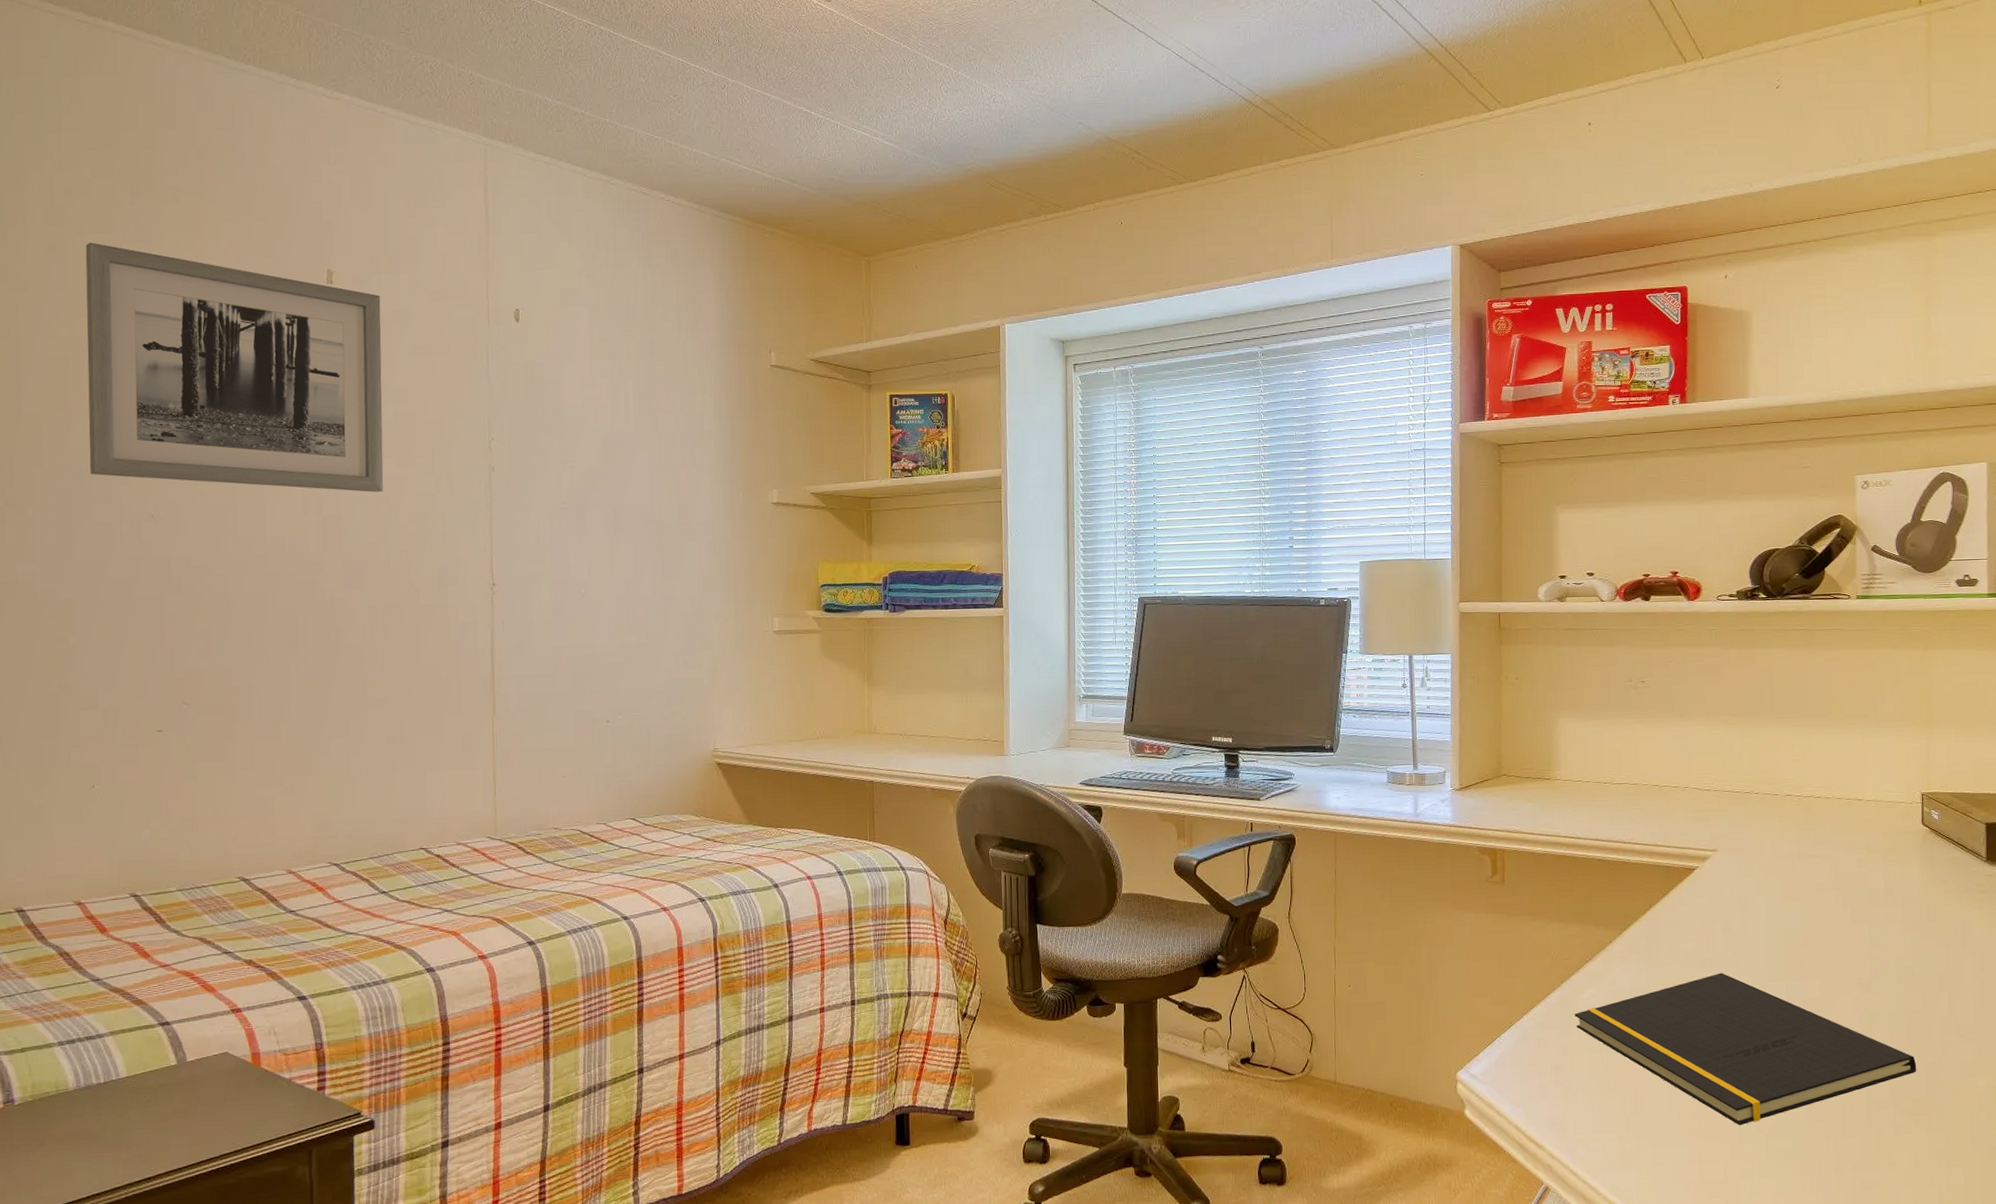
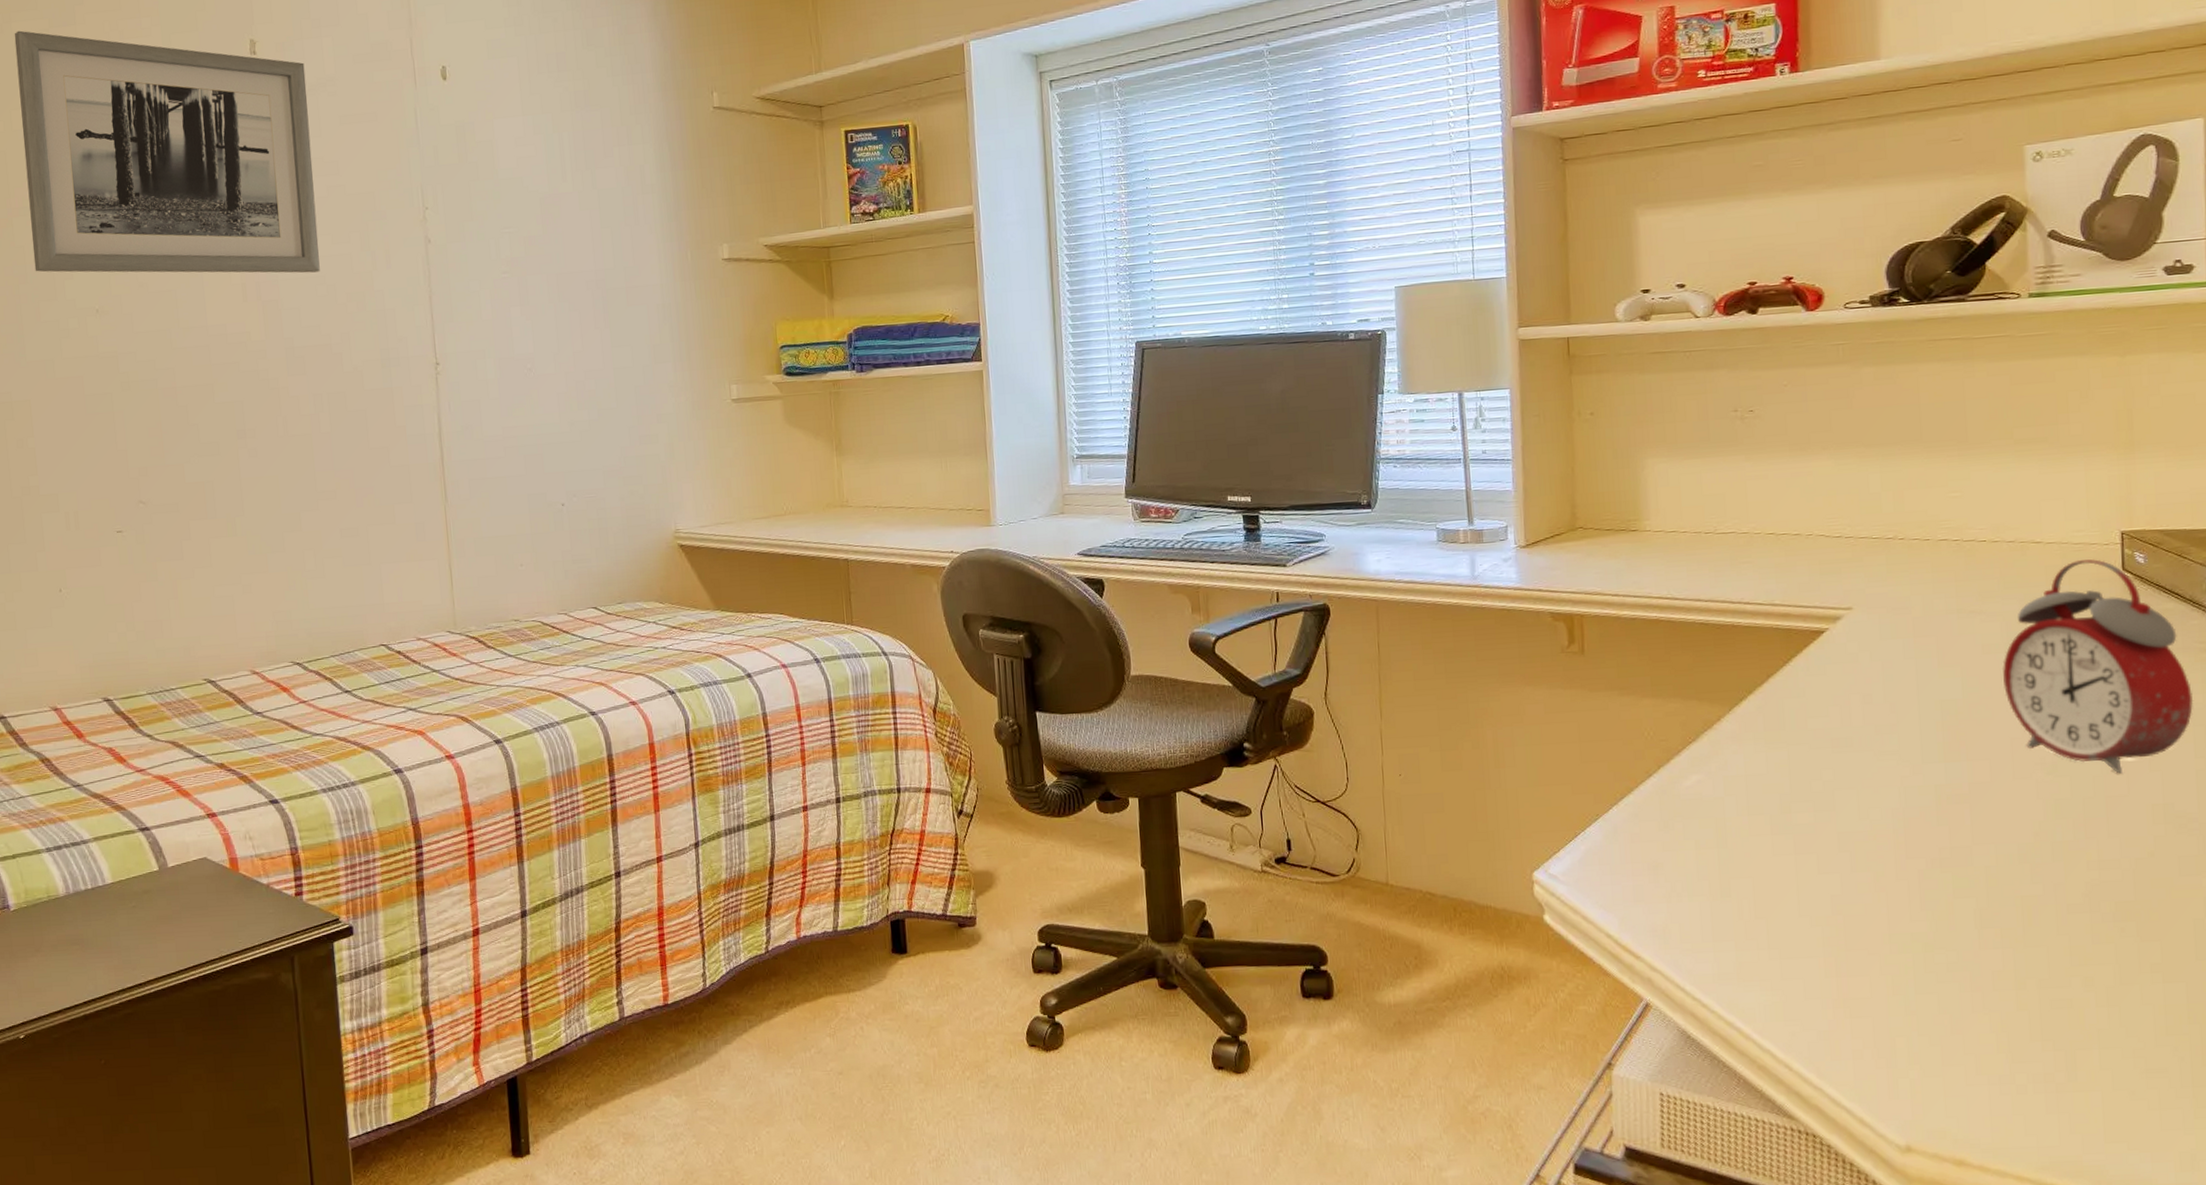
notepad: present [1574,972,1917,1126] -> none [1676,753,2121,934]
alarm clock: none [1831,815,1973,993] -> present [2002,559,2194,774]

